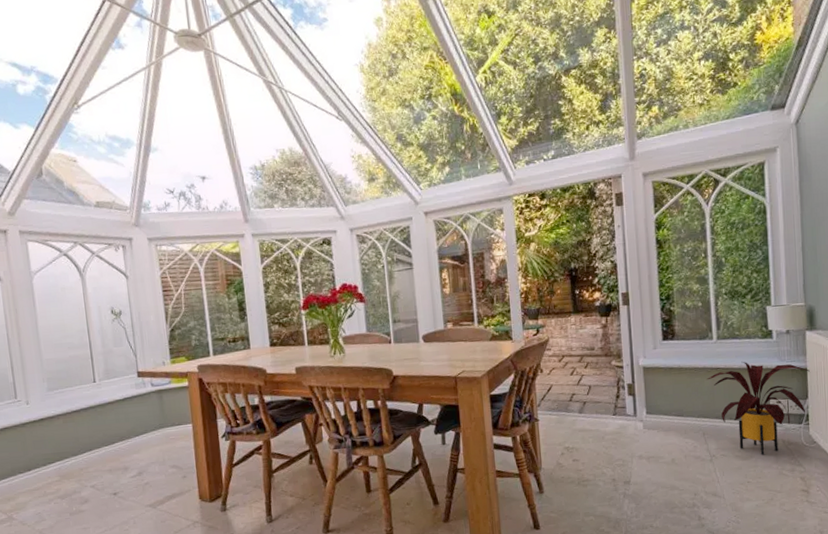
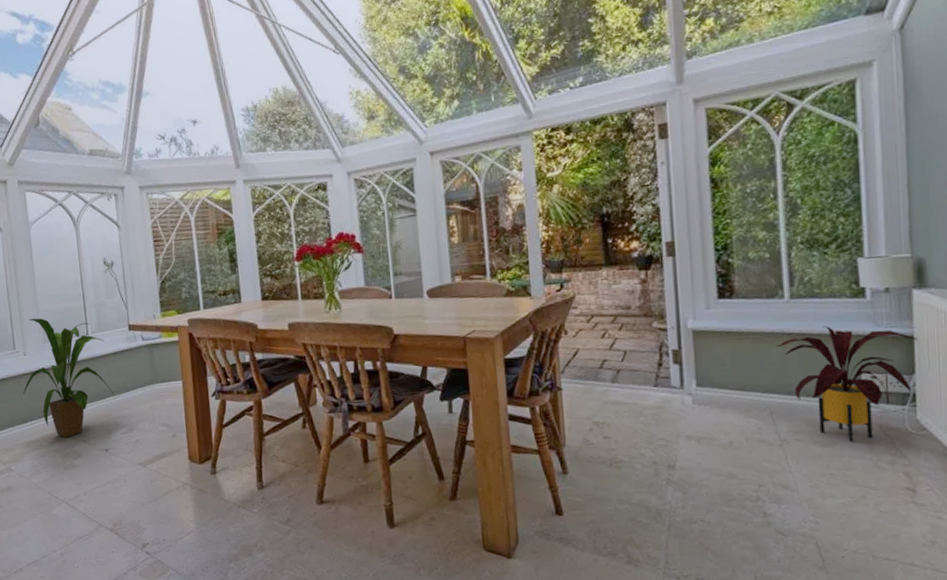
house plant: none [25,367,124,484] -> present [23,318,115,438]

